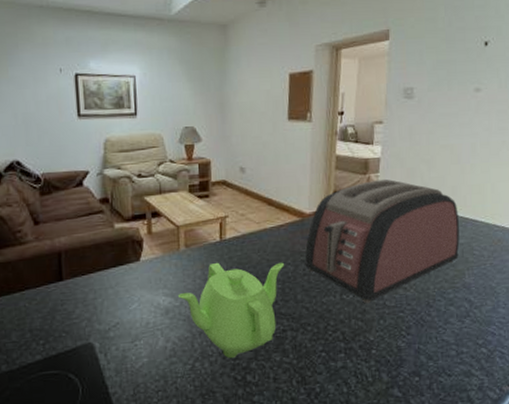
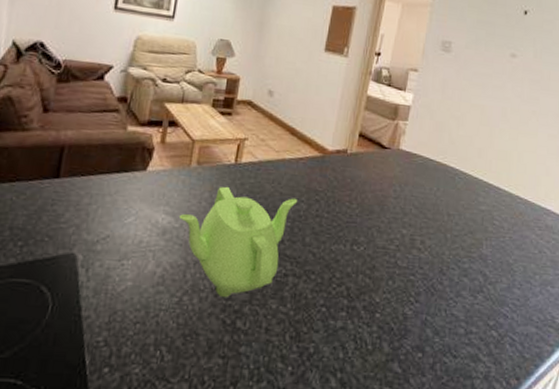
toaster: present [305,178,460,304] -> none [319,127,483,260]

